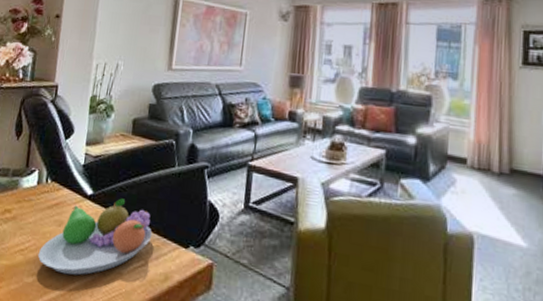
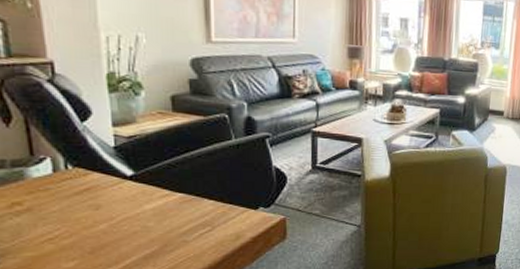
fruit bowl: present [38,198,153,276] -> none [74,174,216,253]

